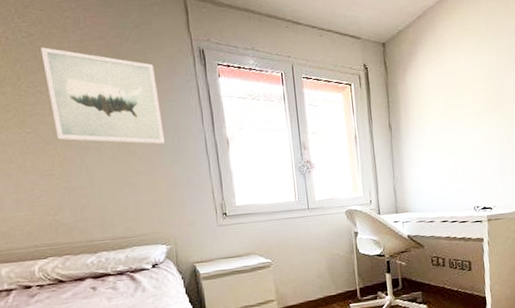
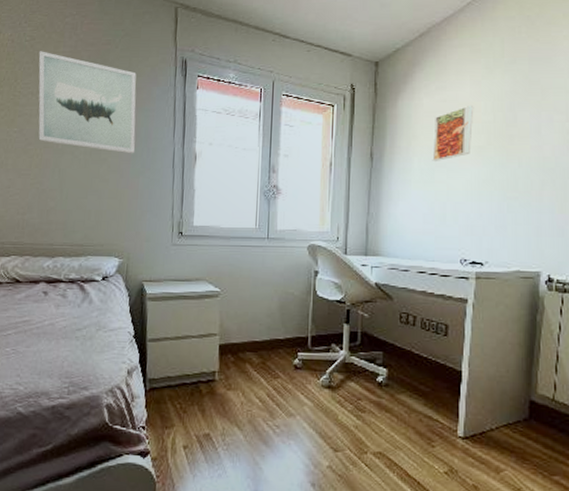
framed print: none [439,76,471,127] -> present [432,105,474,161]

